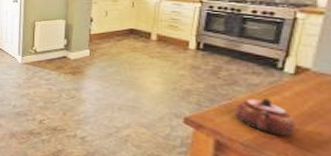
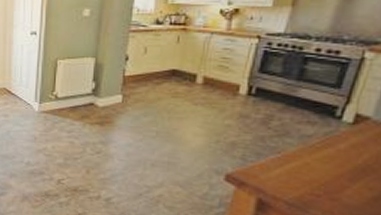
teapot: present [235,97,296,136] -> none [283,150,347,193]

